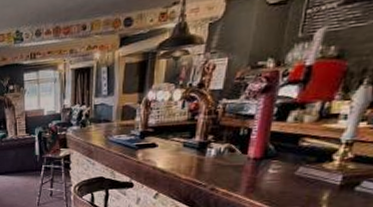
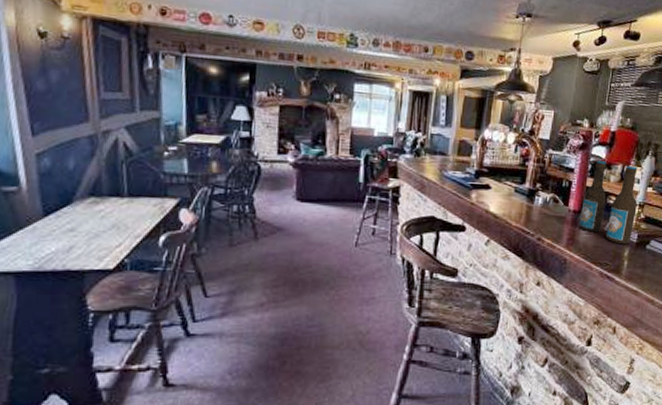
beer bottle: none [261,100,345,188] -> present [579,160,638,245]

